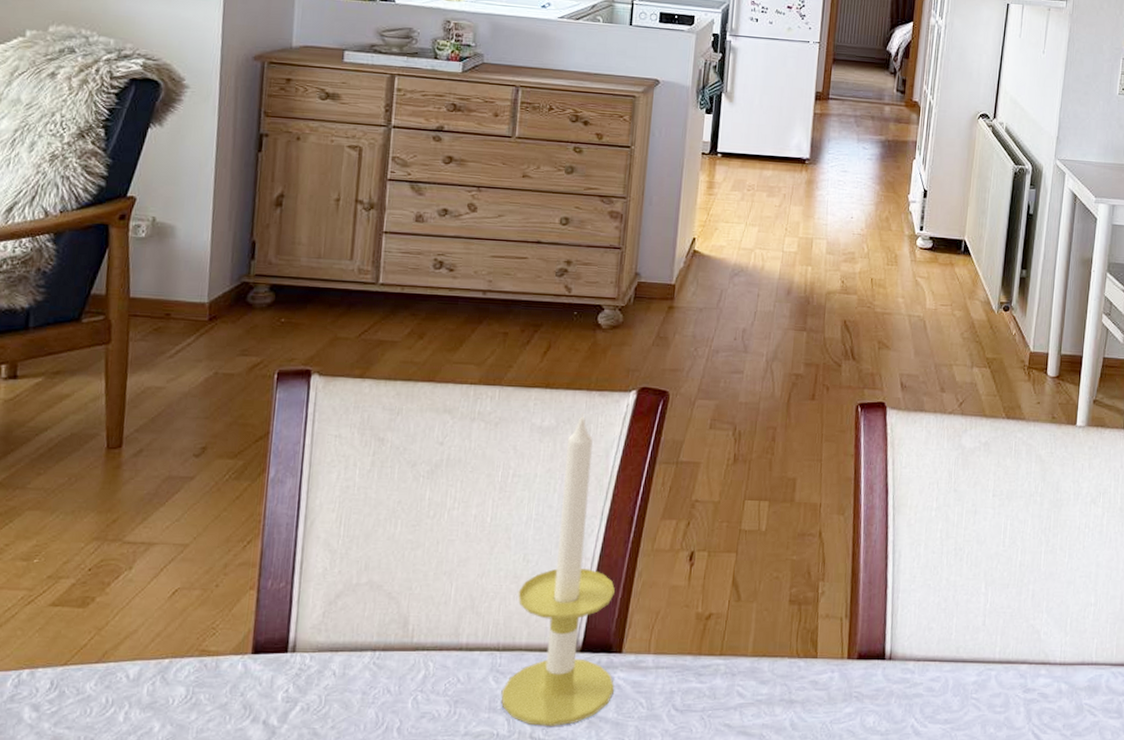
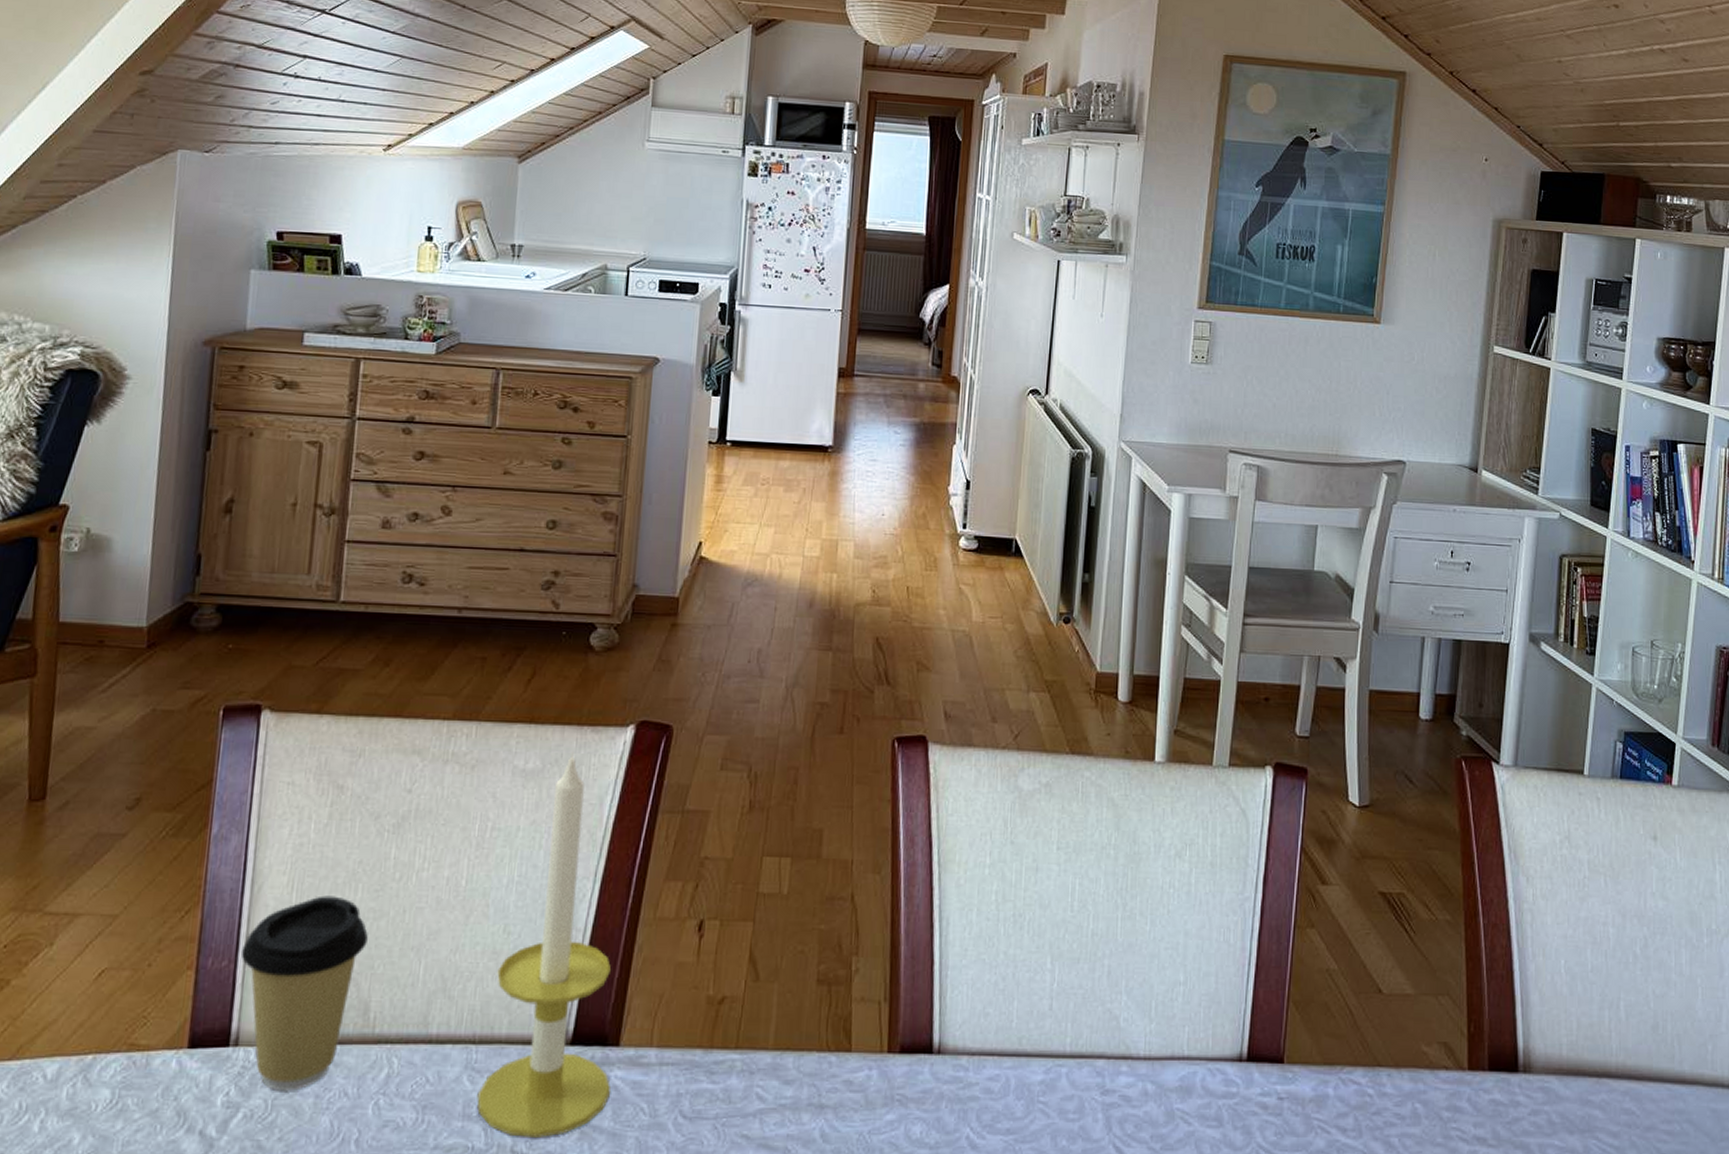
coffee cup: none [296,529,408,688] -> present [241,896,369,1091]

